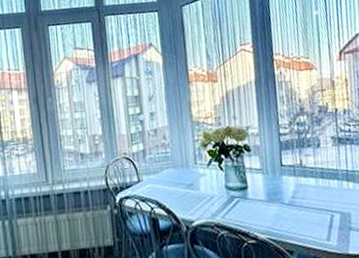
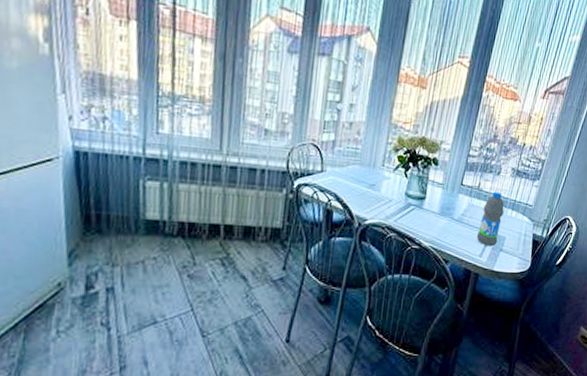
water bottle: none [313,165,343,227] -> present [476,191,505,247]

